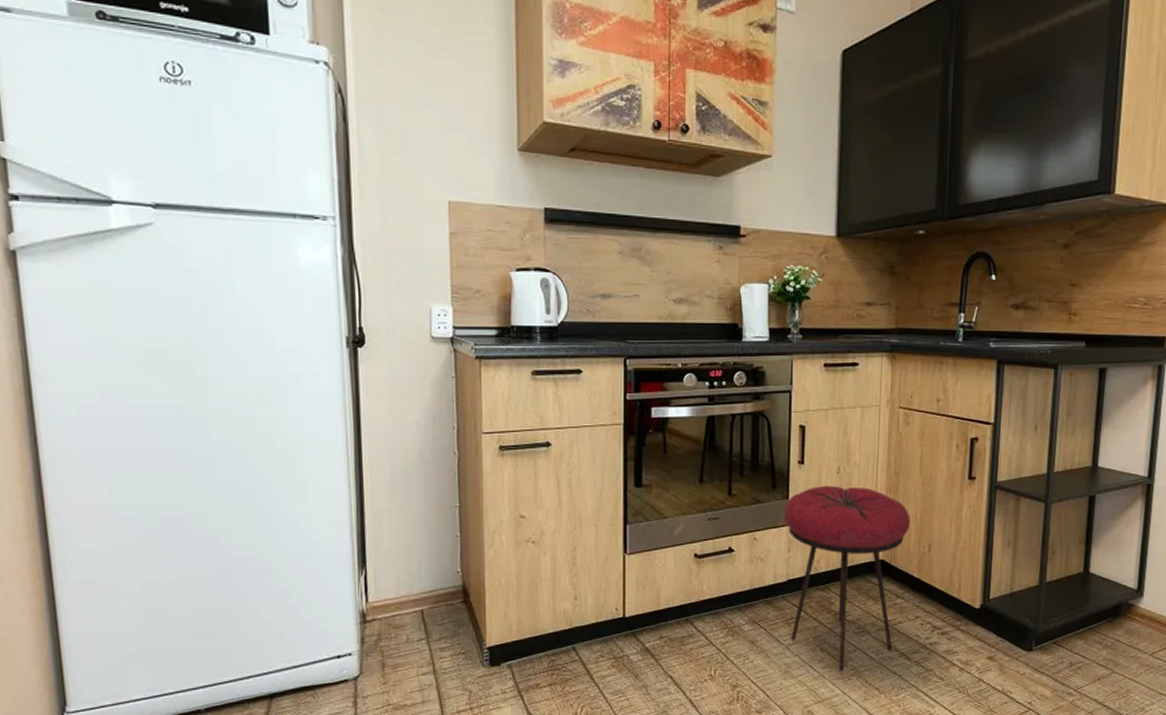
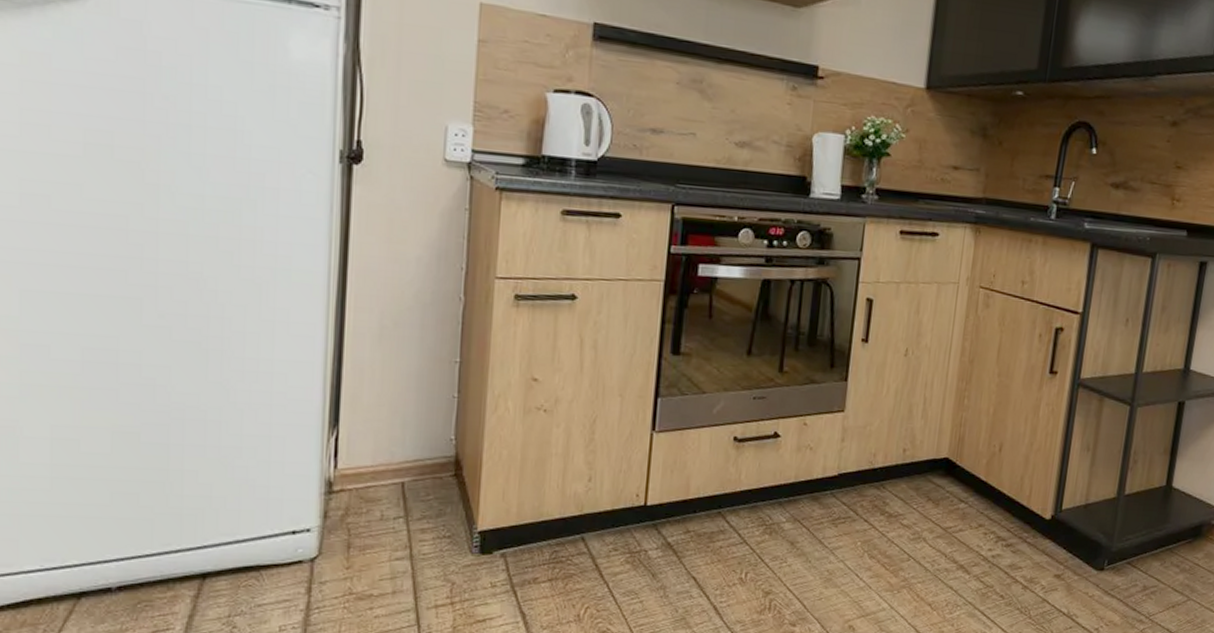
stool: present [783,485,911,671] -> none [837,368,982,582]

